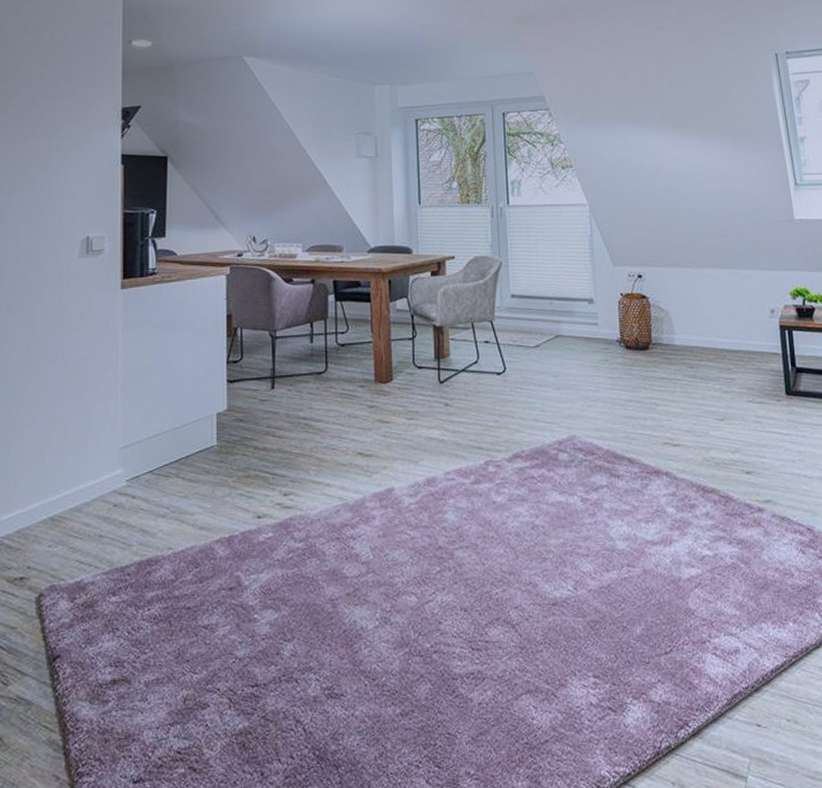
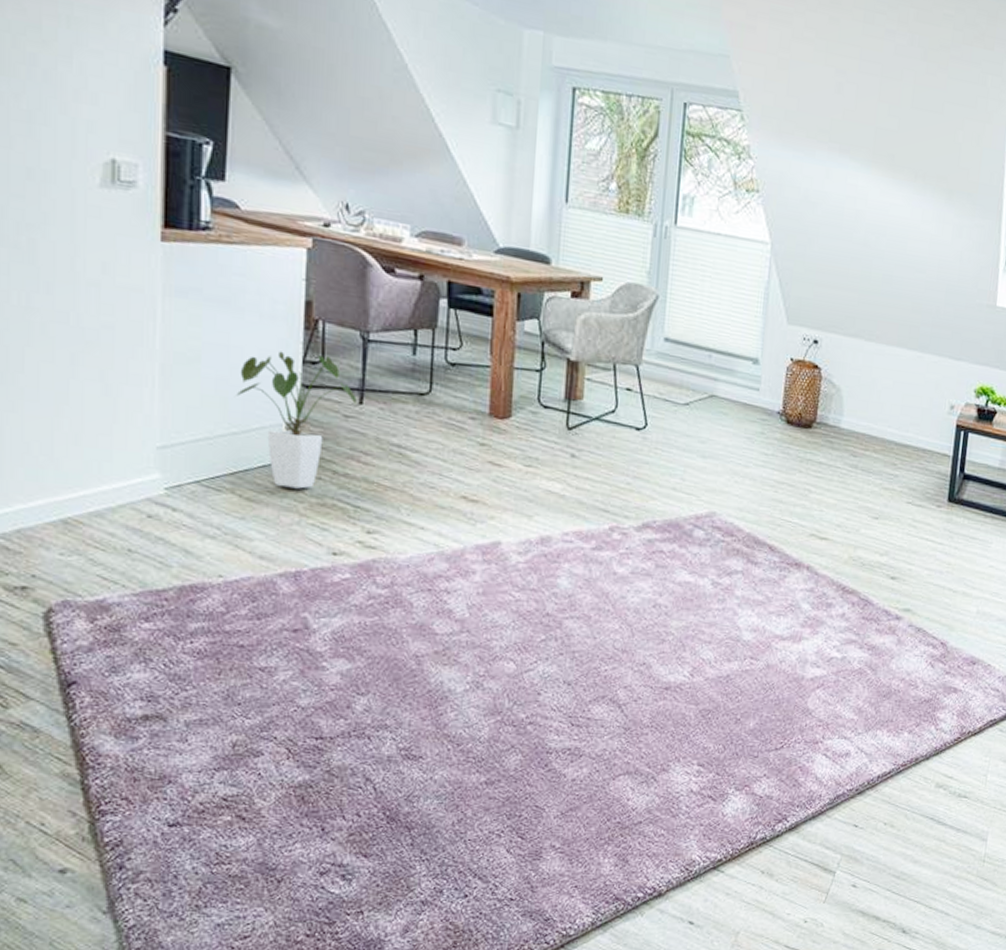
house plant: none [177,355,270,466] -> present [235,351,357,489]

